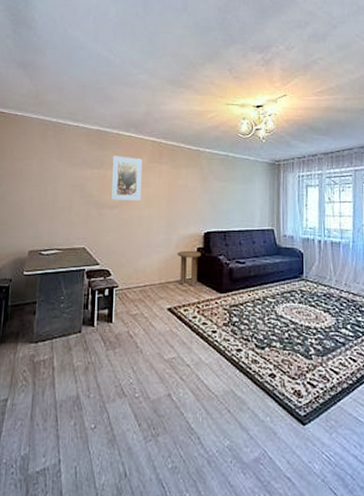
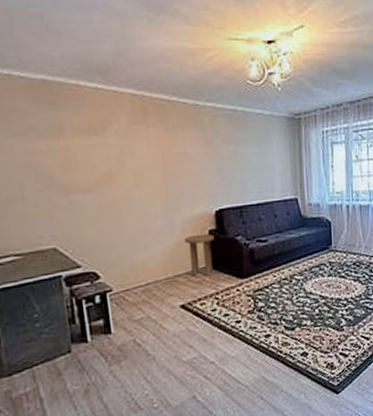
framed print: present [110,156,142,201] -> none [74,117,126,181]

